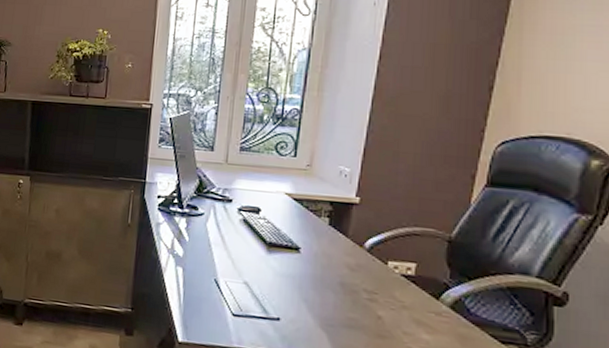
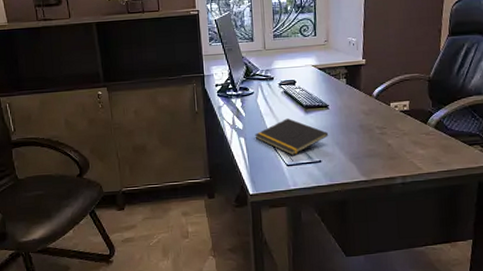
notepad: none [196,254,295,303] -> present [254,118,329,155]

